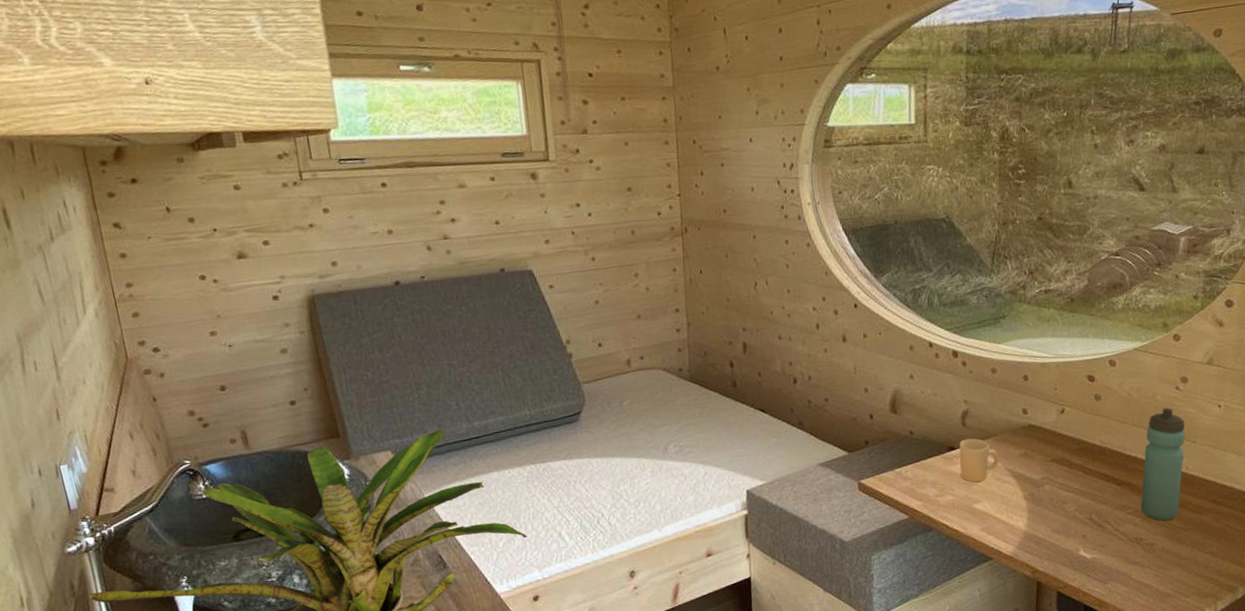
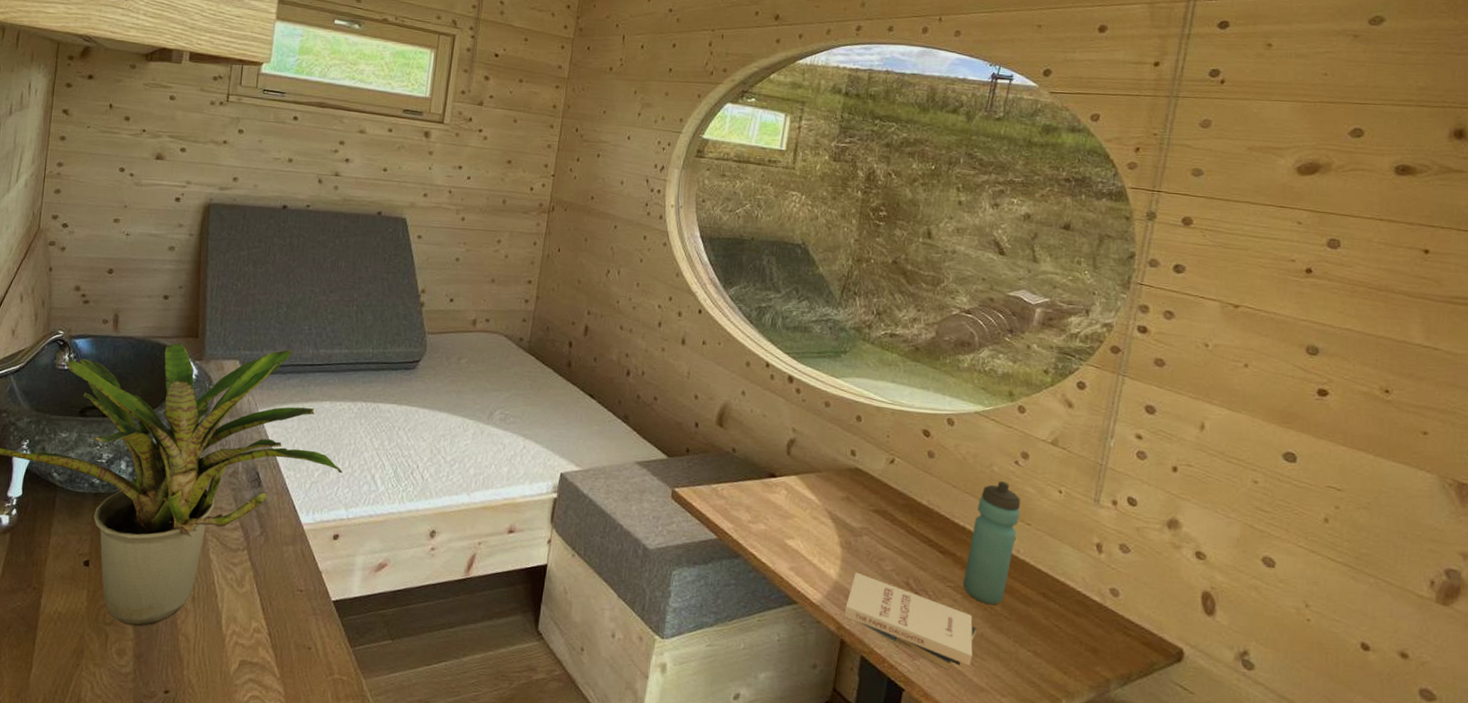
mug: present [959,438,1000,483] -> none [777,468,820,517]
books: none [1036,519,1158,586] -> present [844,572,976,670]

